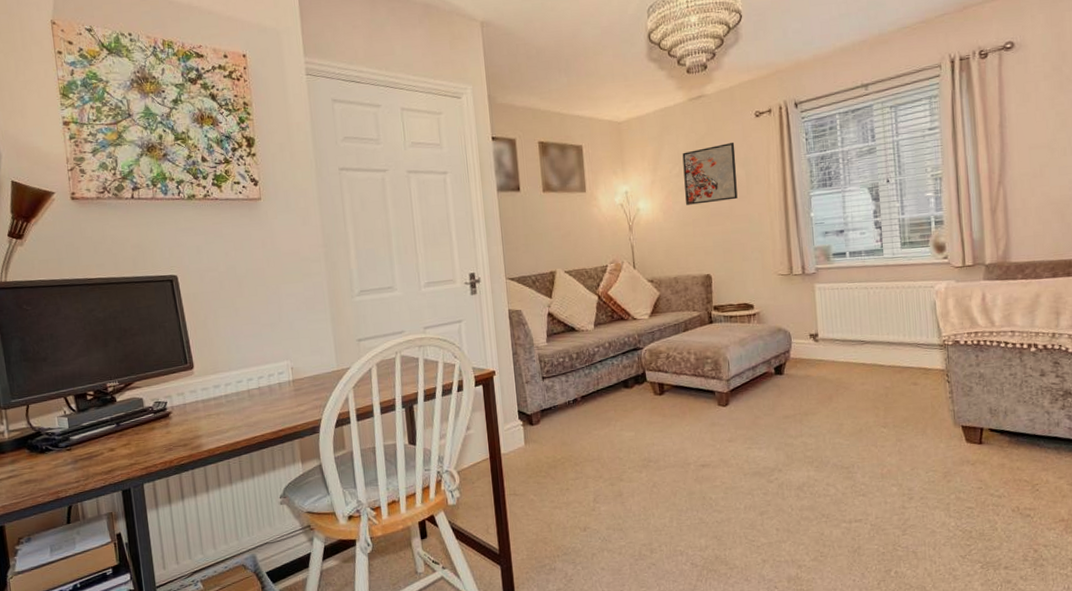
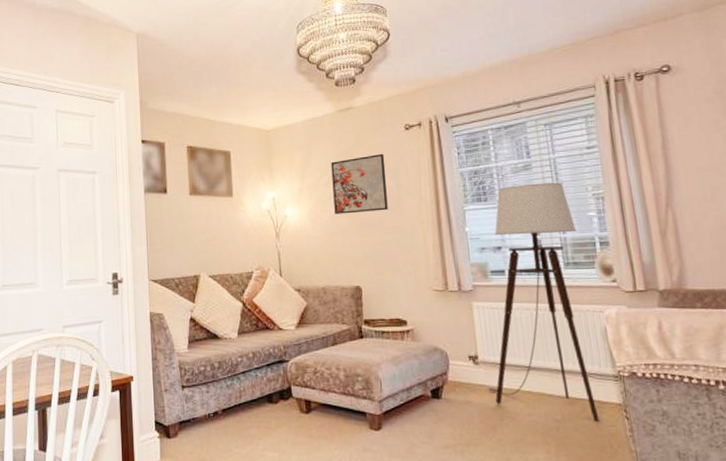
floor lamp: none [824,165,924,387] -> present [486,182,599,422]

